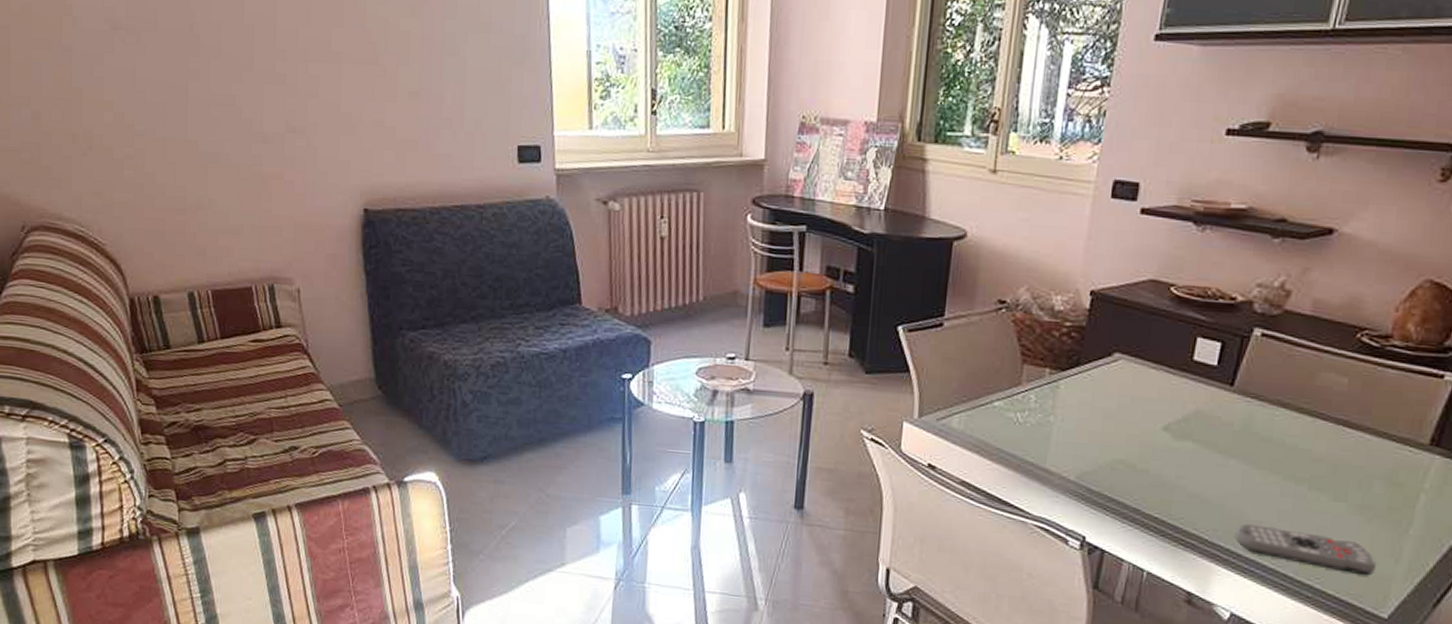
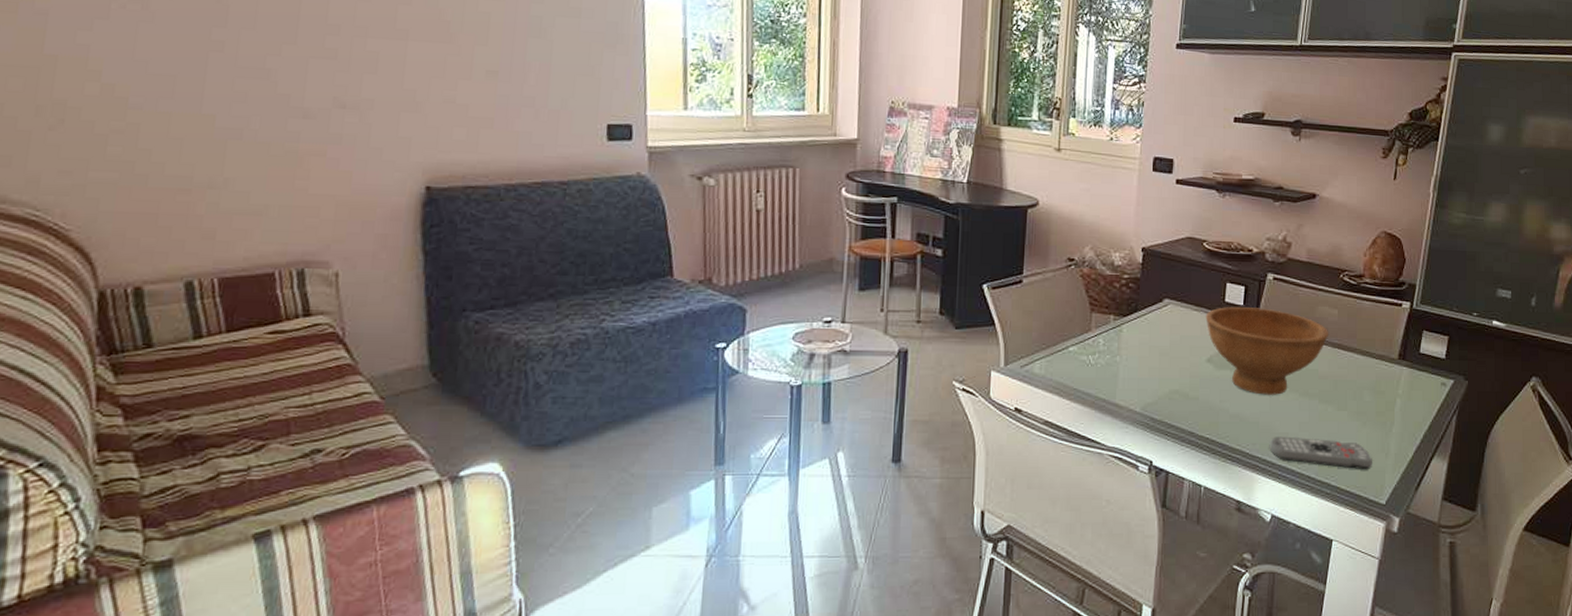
bowl: none [1165,366,1333,476] -> present [1205,307,1329,395]

